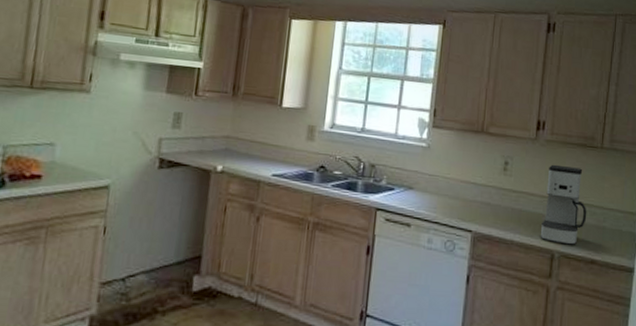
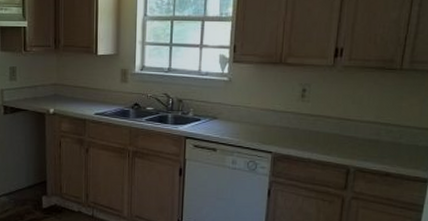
coffee maker: present [540,164,587,245] -> none [336,88,384,161]

